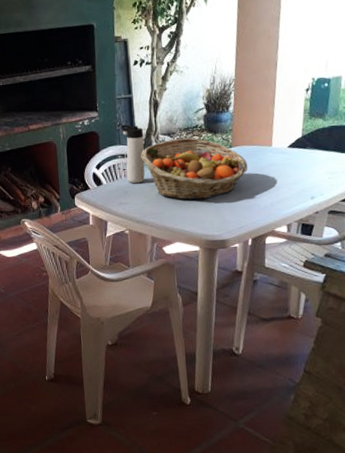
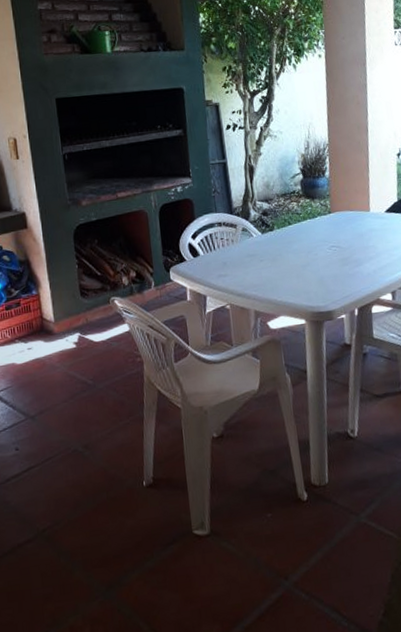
thermos bottle: present [120,125,145,184] -> none [215,191,244,254]
fruit basket: present [141,138,248,200] -> none [238,204,349,270]

